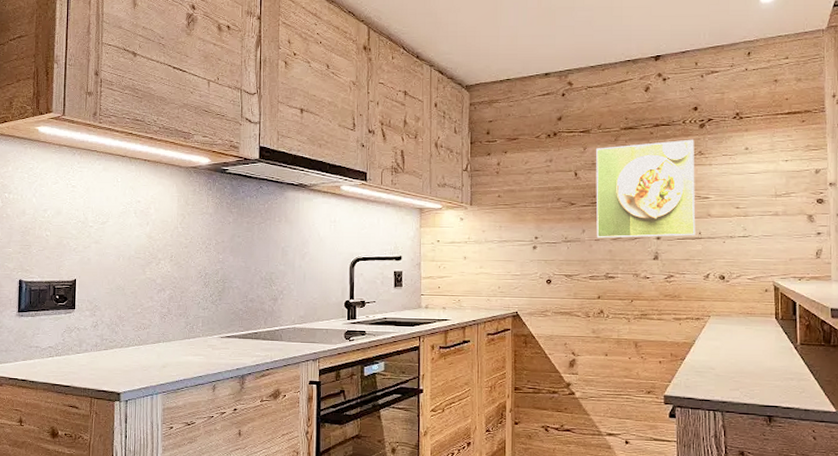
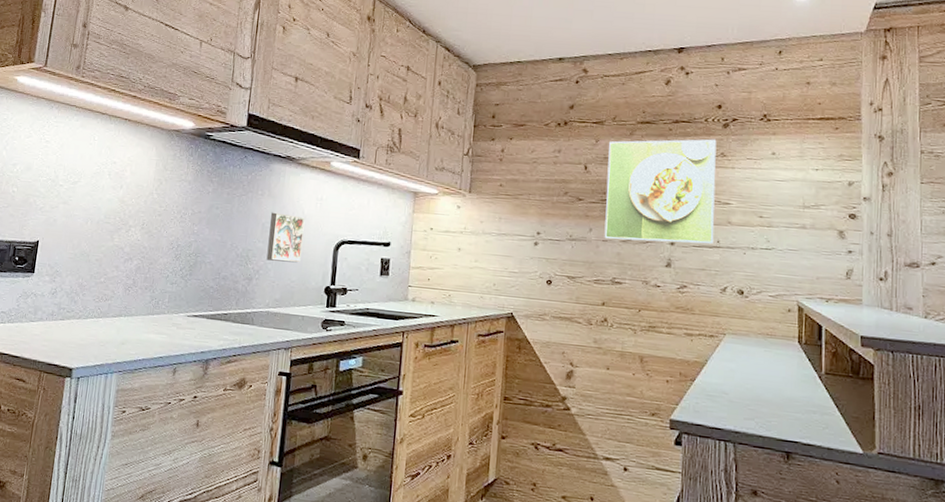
decorative tile: none [288,236,321,281] -> present [266,212,305,263]

